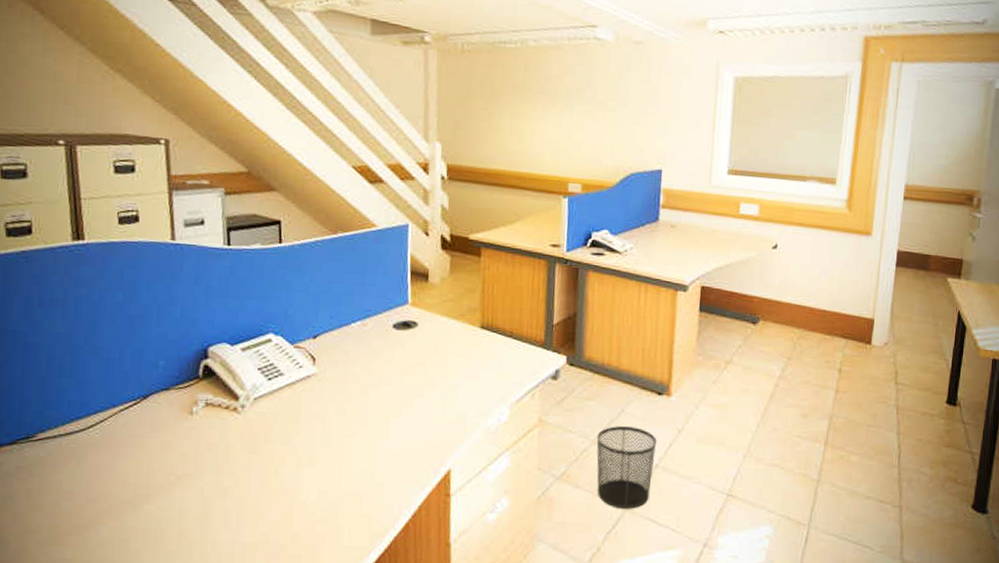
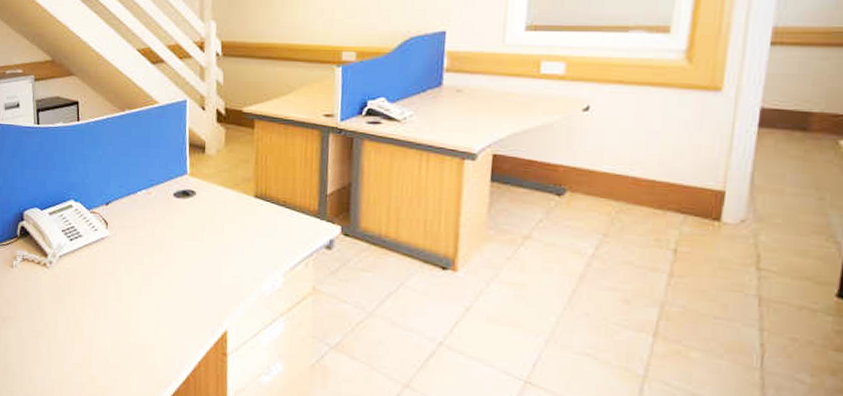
waste bin: present [596,426,657,509] -> none [373,299,441,386]

